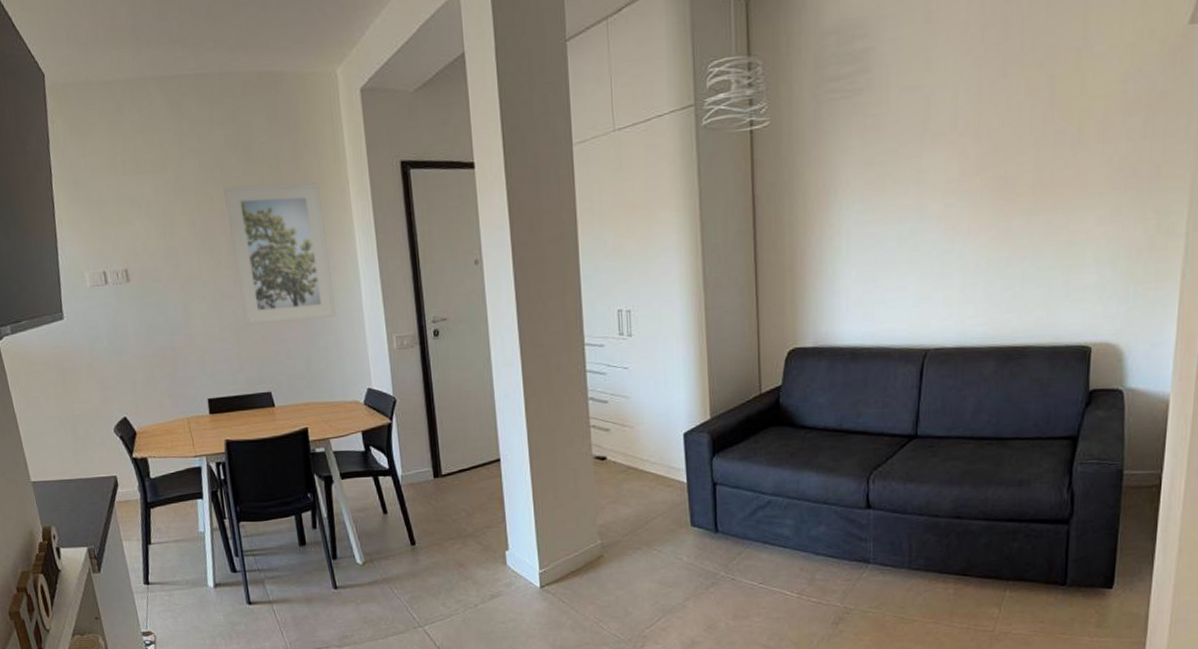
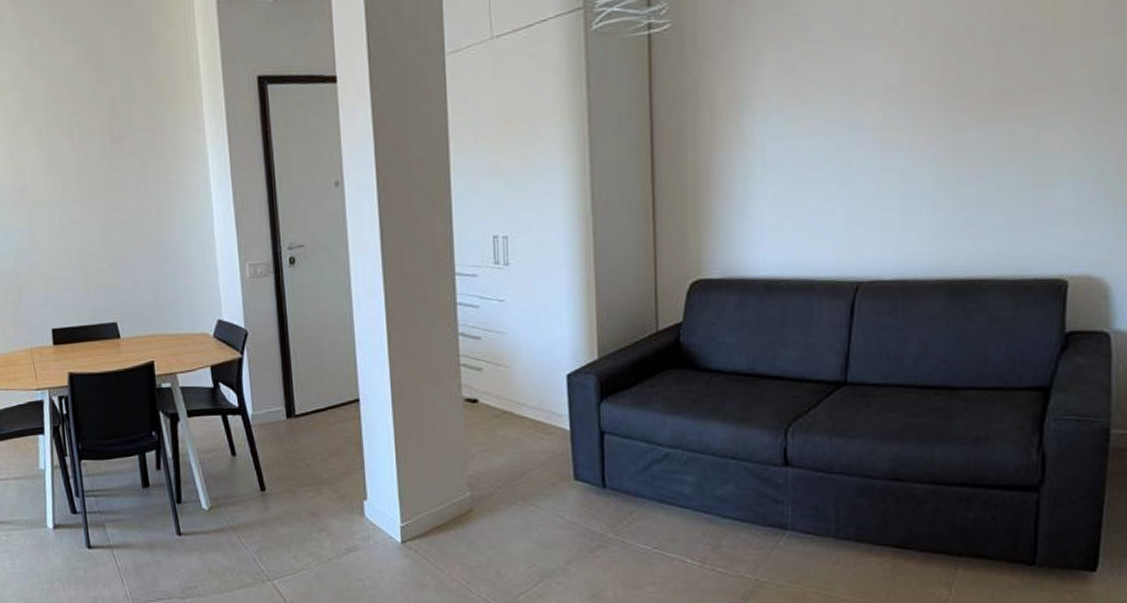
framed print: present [224,183,336,325] -> none [73,101,186,252]

